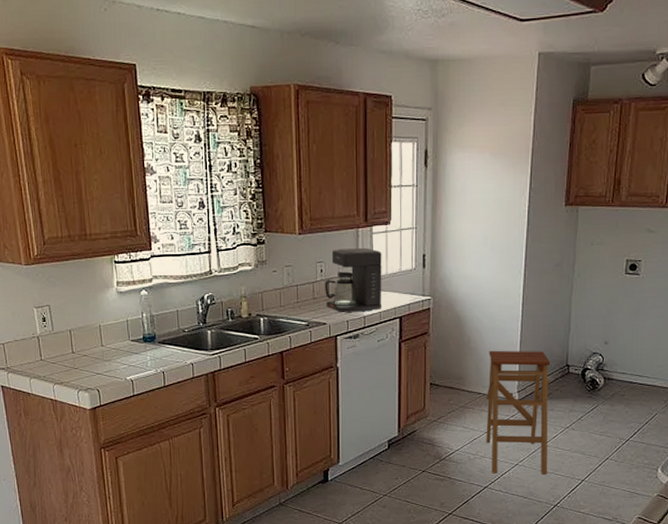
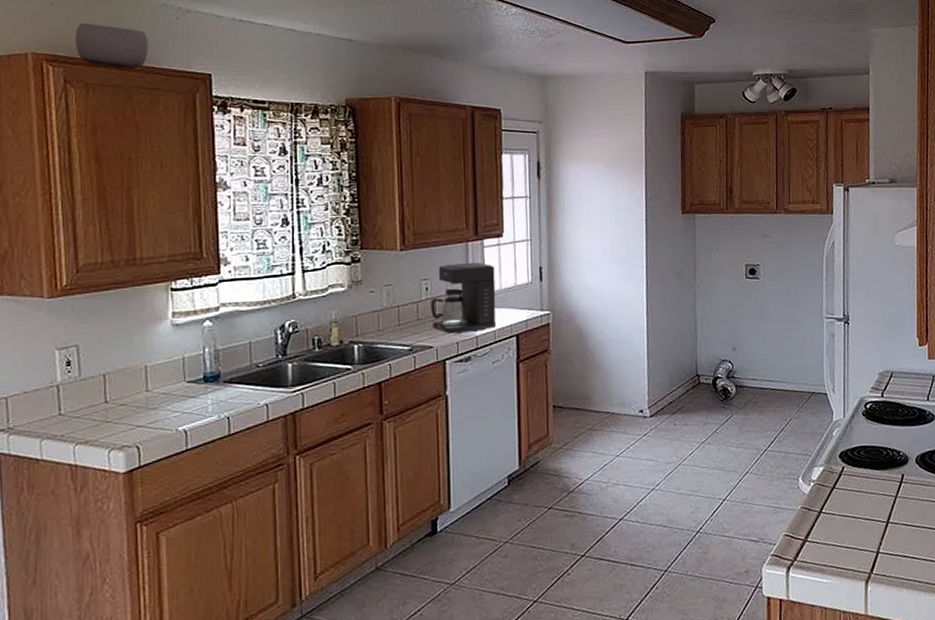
bowl: none [25,17,84,62] -> present [75,22,149,70]
step ladder: present [486,350,551,475] -> none [615,362,687,502]

